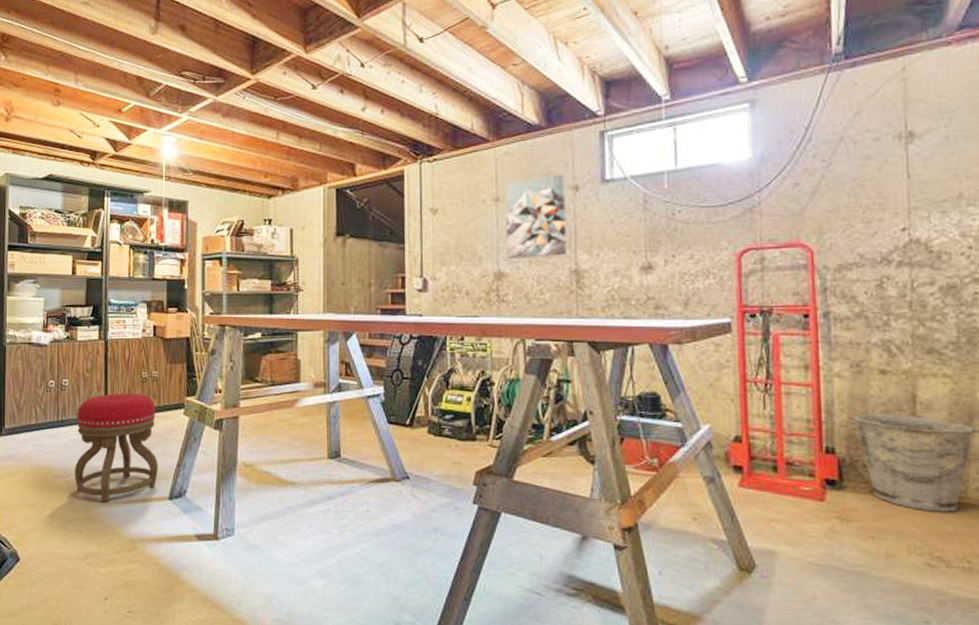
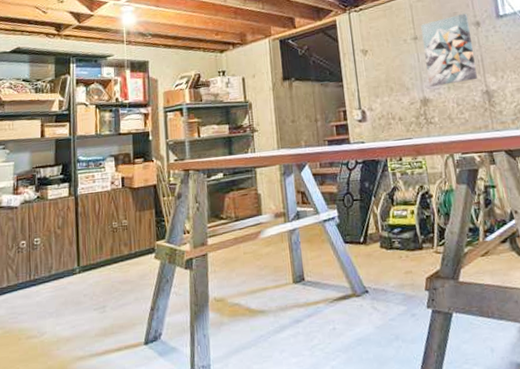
stool: present [74,393,158,502] -> none [48,243,133,356]

